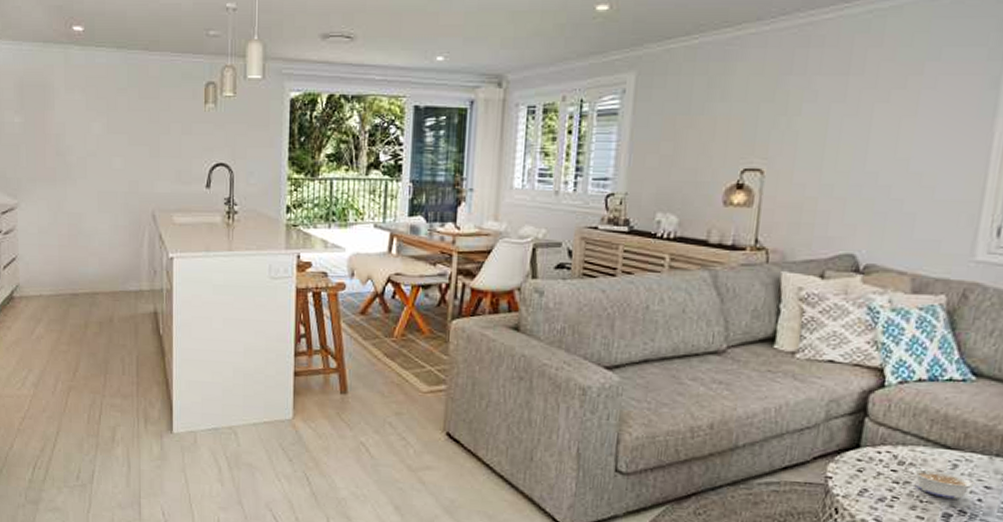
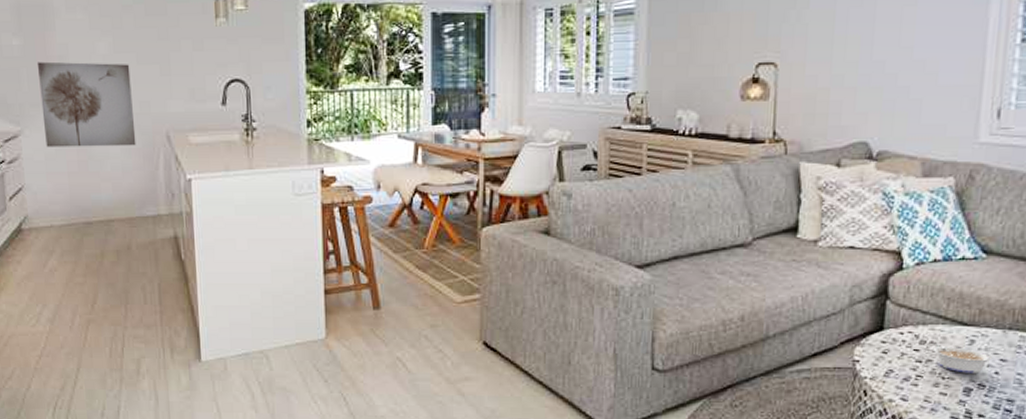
wall art: none [35,139,124,224] -> present [36,61,136,148]

